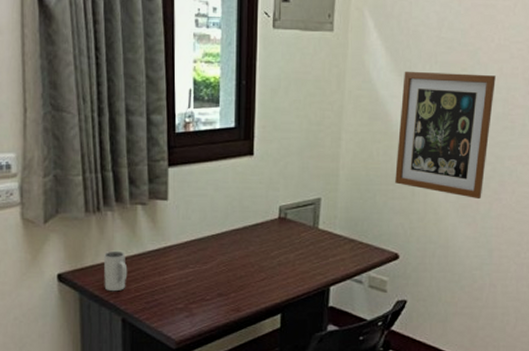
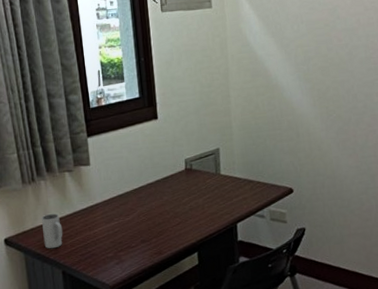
wall art: present [395,71,496,200] -> none [276,27,358,133]

